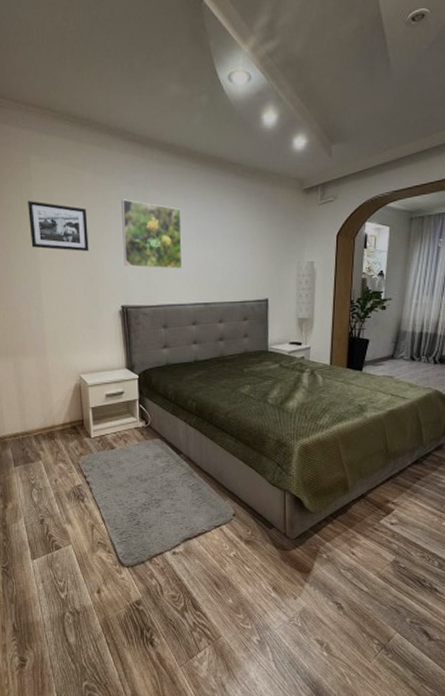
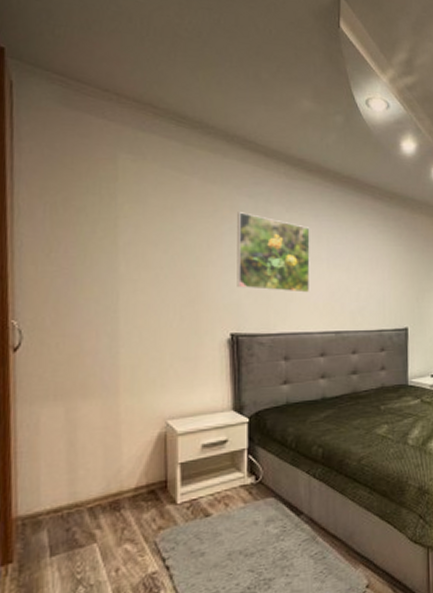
picture frame: present [28,201,89,252] -> none [108,204,192,269]

